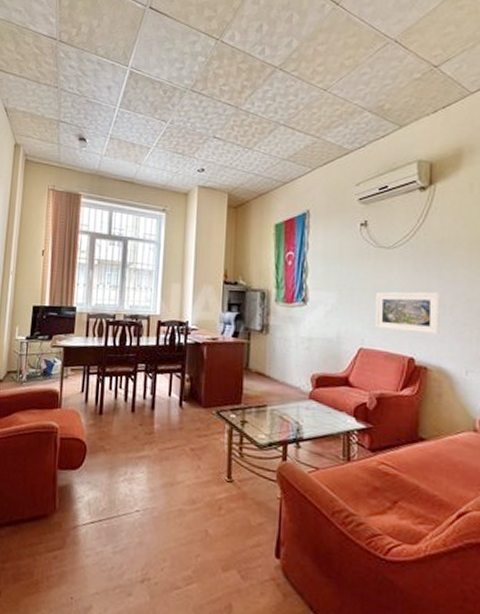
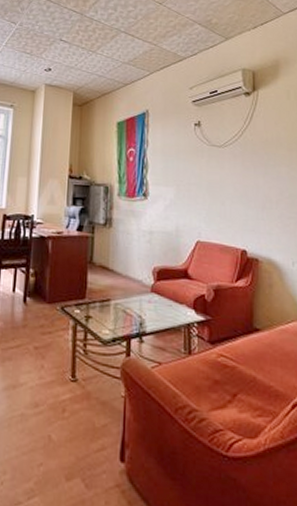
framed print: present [375,291,440,335] -> none [210,187,268,228]

